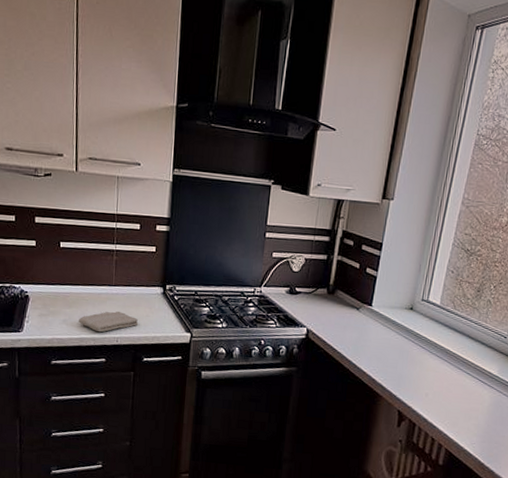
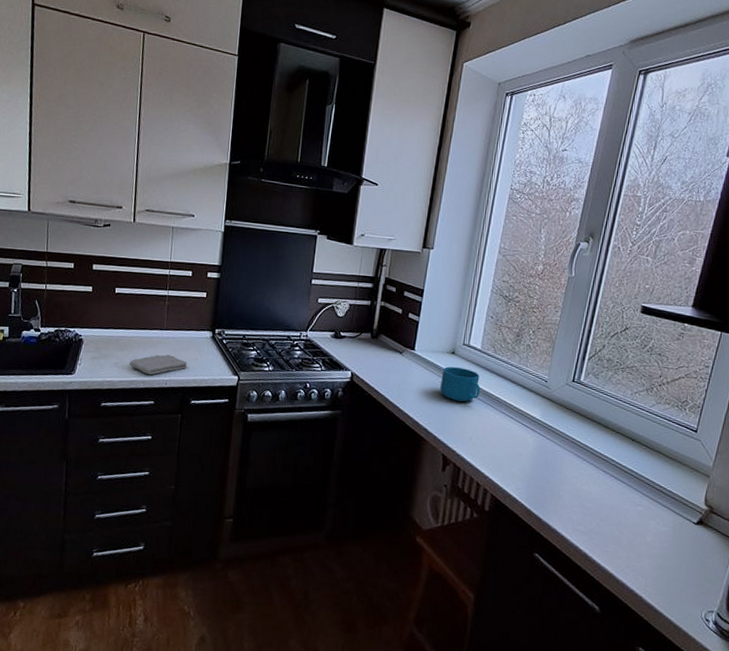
cup: none [397,322,439,358] -> present [440,366,481,402]

